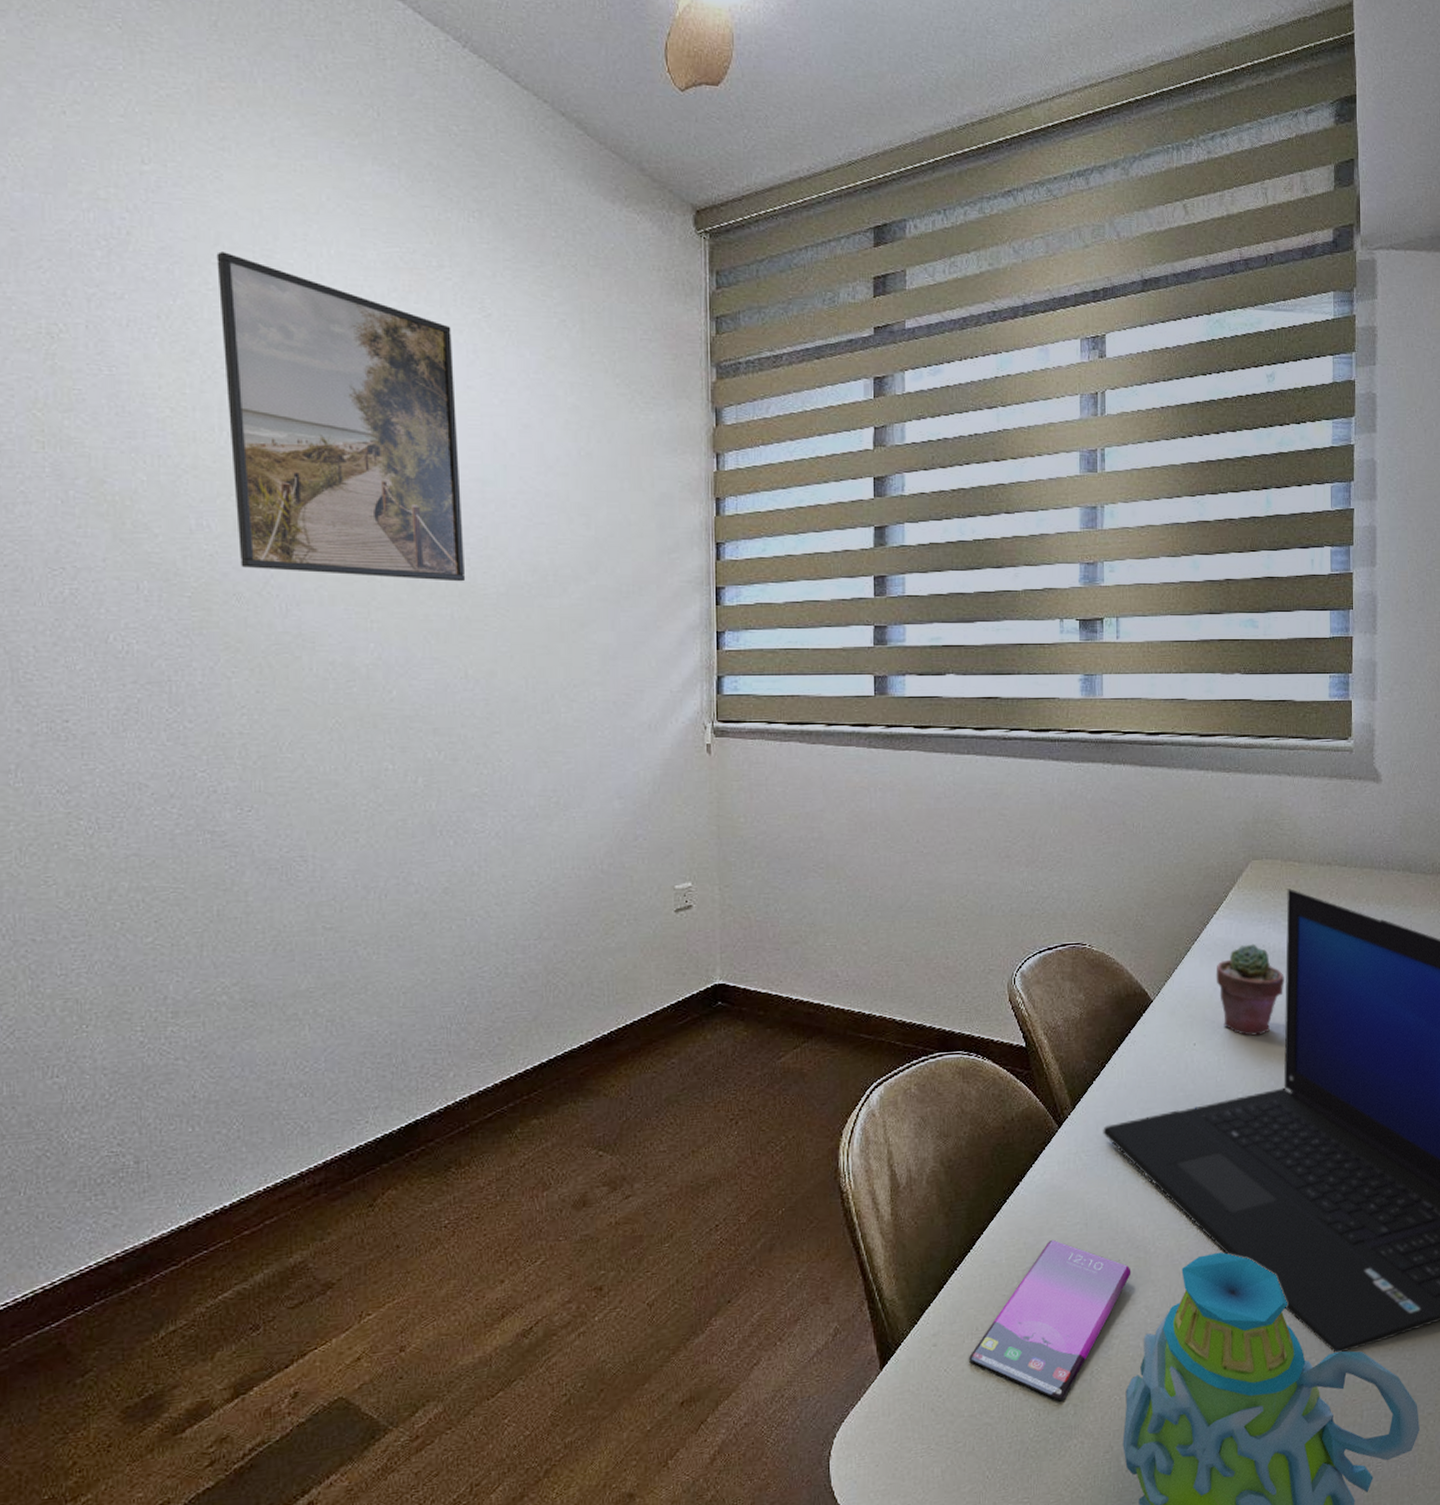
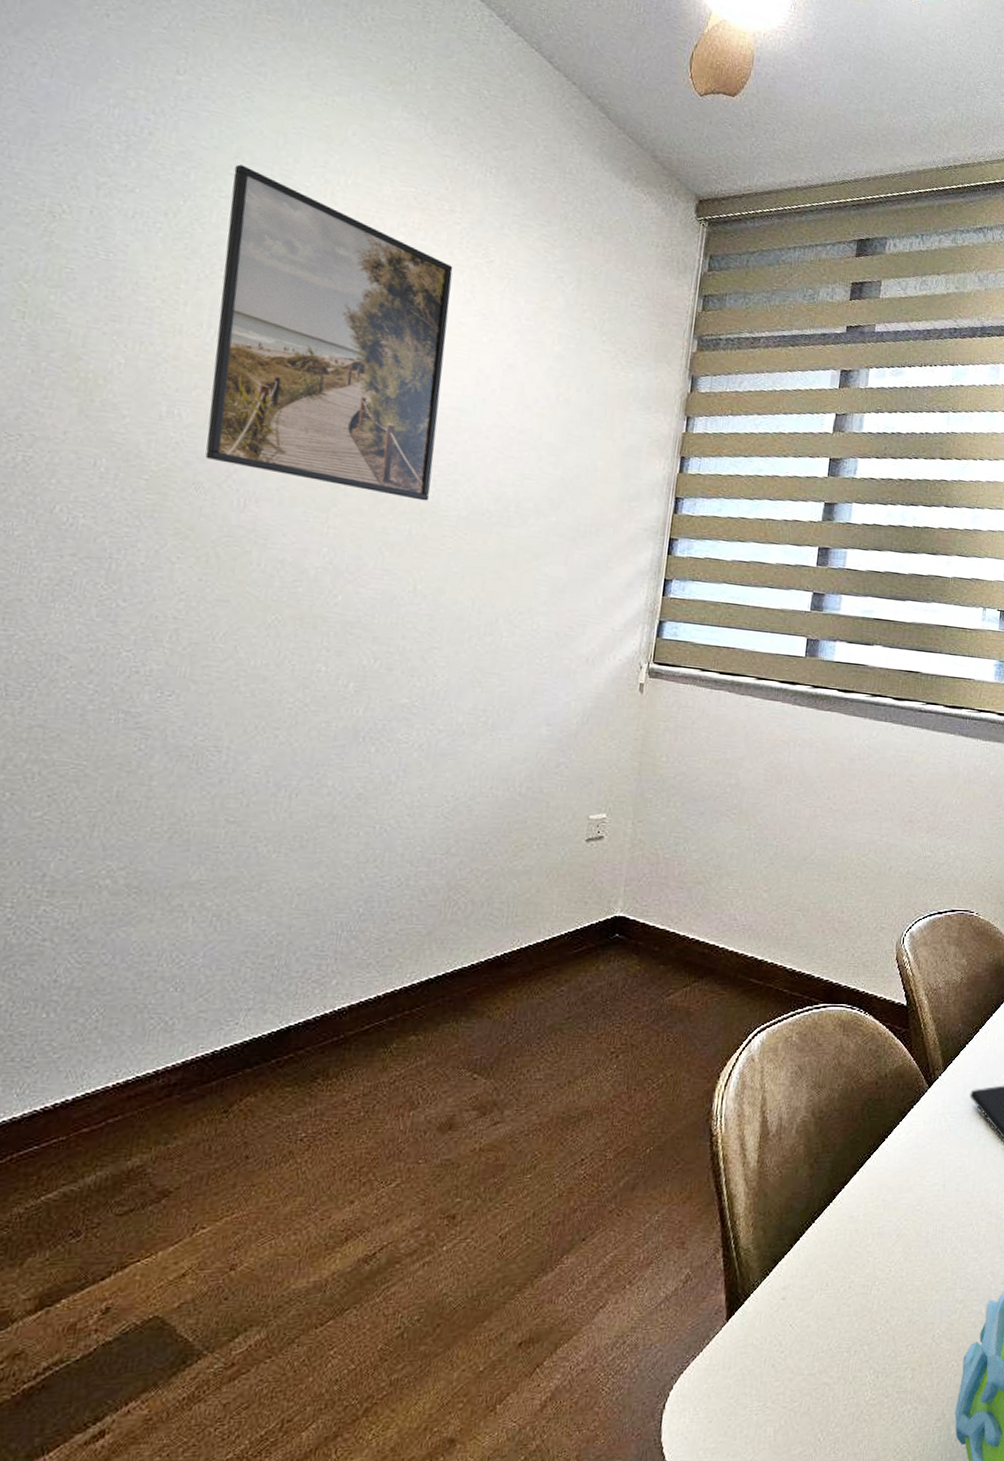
smartphone: present [969,1239,1131,1403] -> none [815,1198,982,1366]

